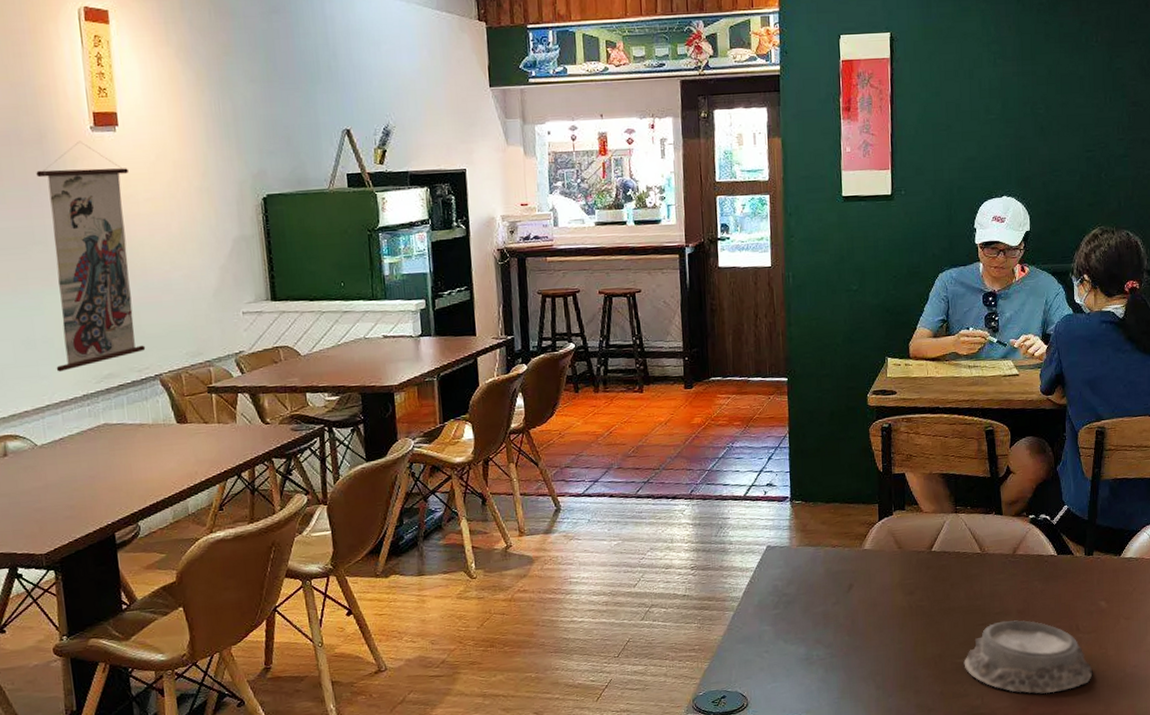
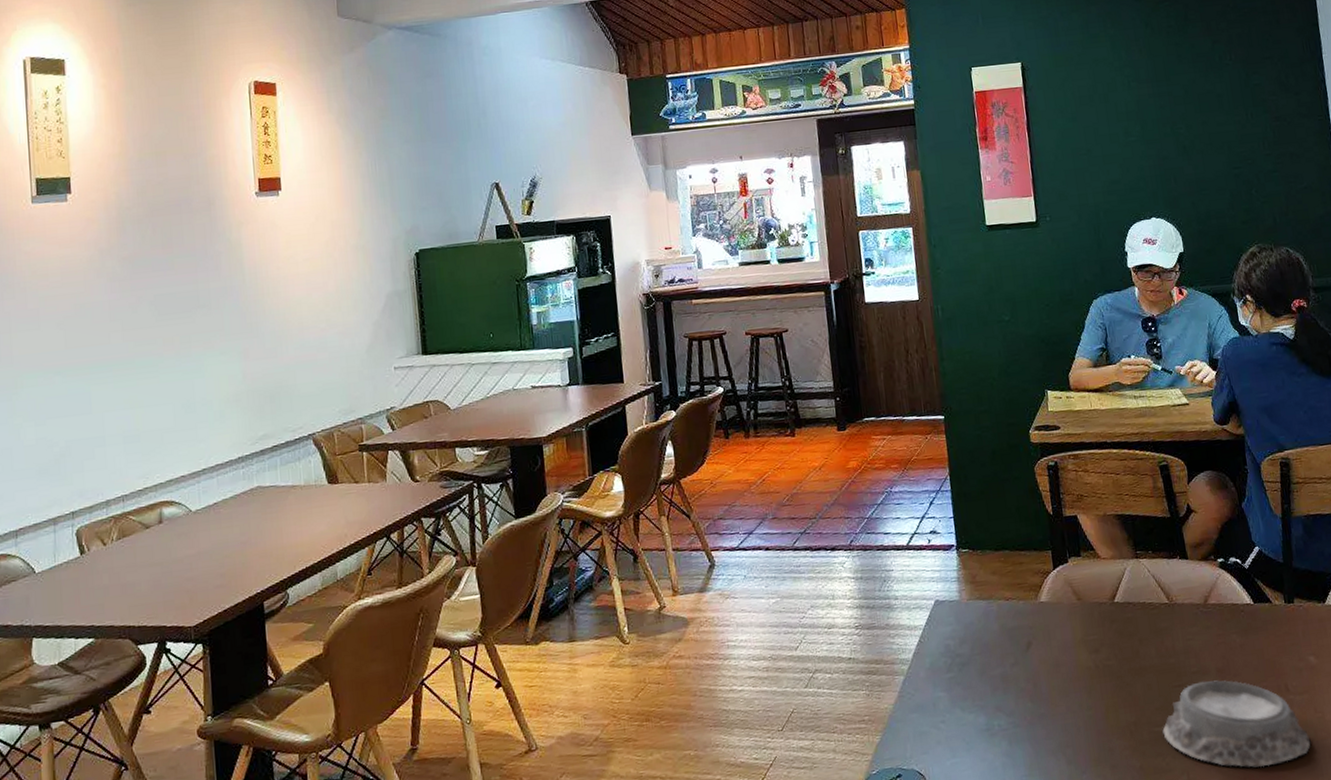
wall scroll: present [36,141,146,372] -> none [204,206,300,435]

